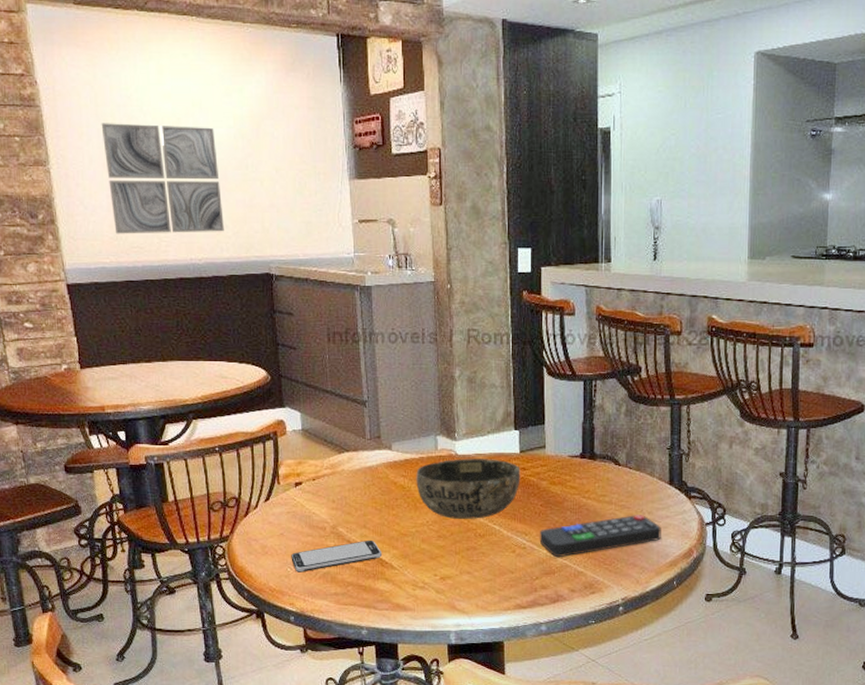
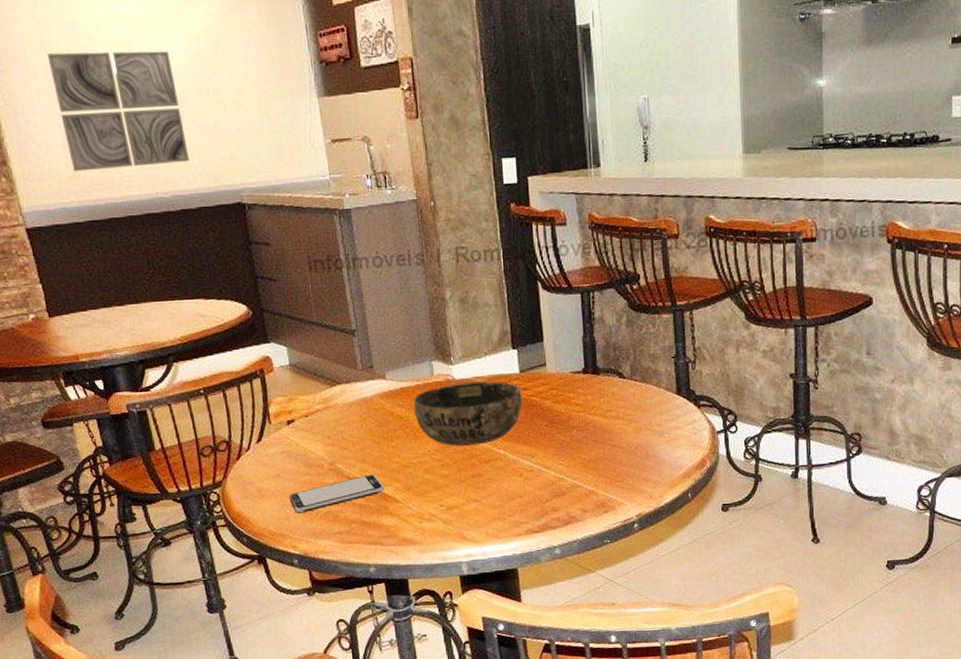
remote control: present [539,515,661,557] -> none [546,428,672,477]

